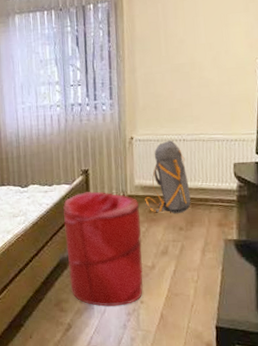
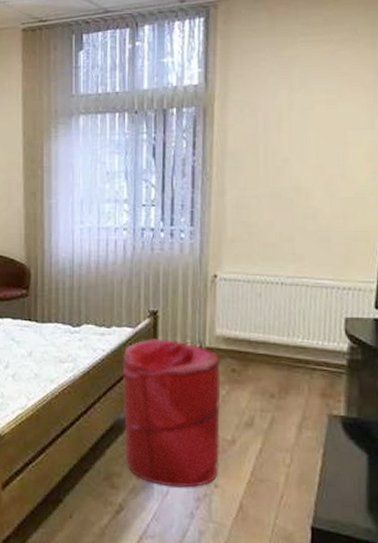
backpack: present [145,140,191,214] -> none [227,283,287,377]

